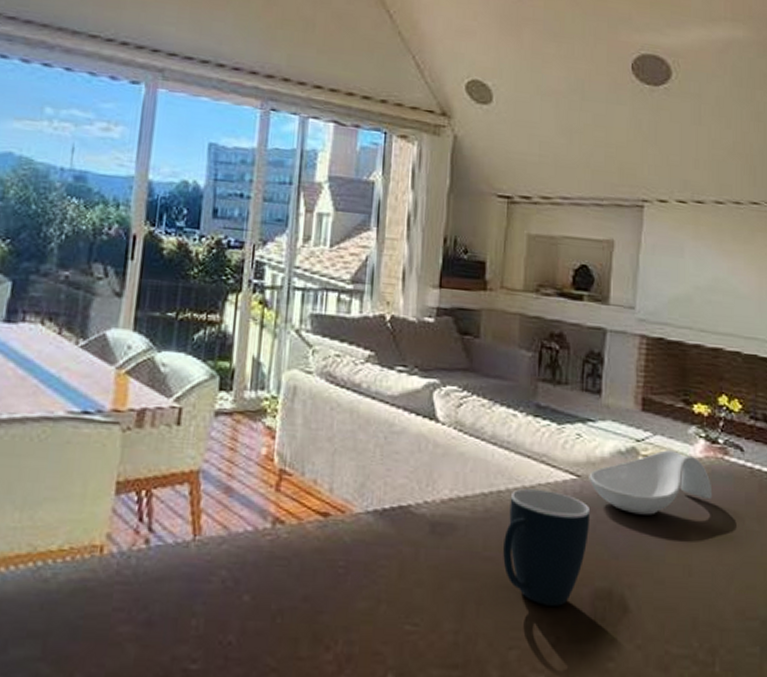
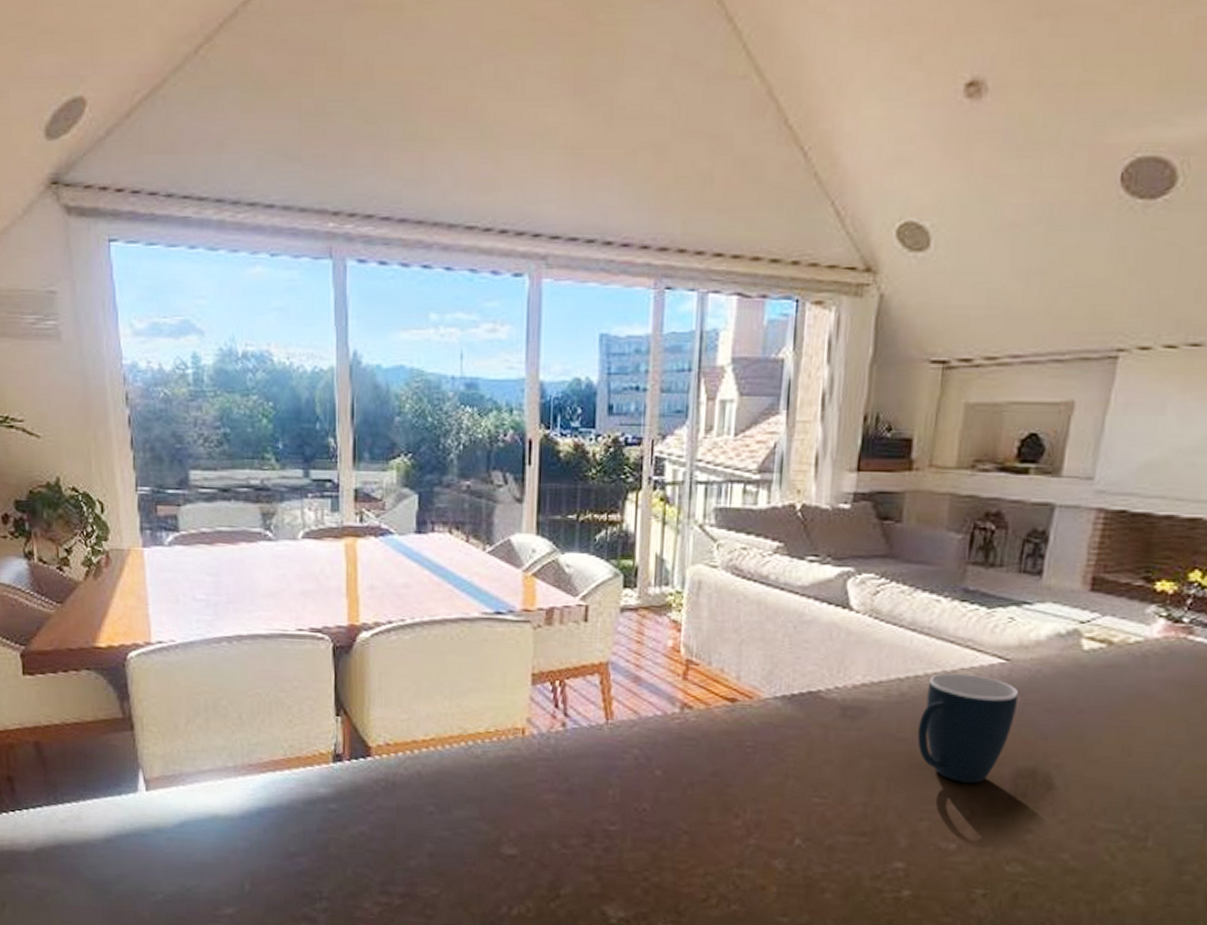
spoon rest: present [589,450,713,515] -> none [1019,631,1168,698]

